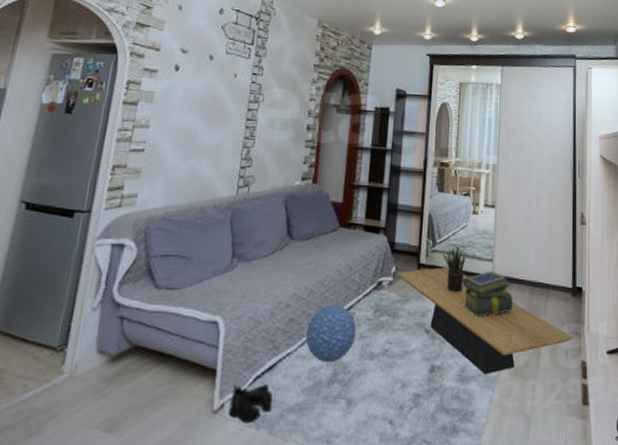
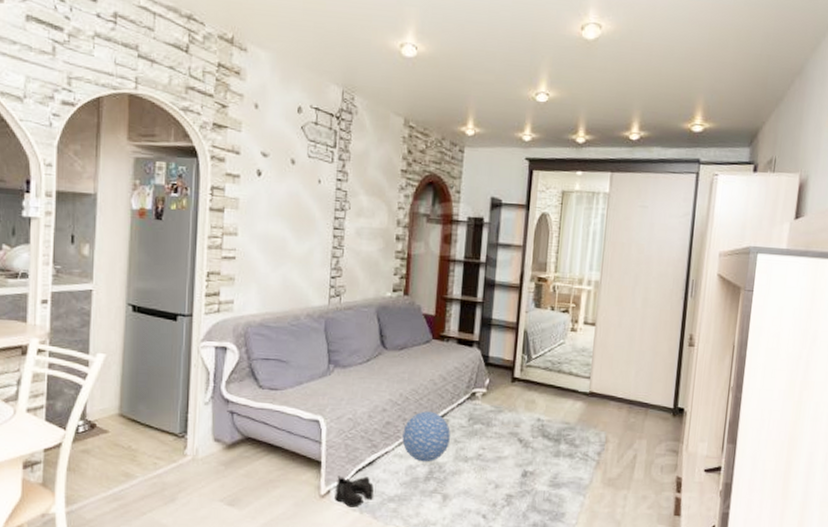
coffee table: present [396,267,573,375] -> none [490,381,670,483]
potted plant: present [442,246,466,293] -> none [537,362,562,407]
stack of books: present [462,271,513,317] -> none [556,388,609,430]

